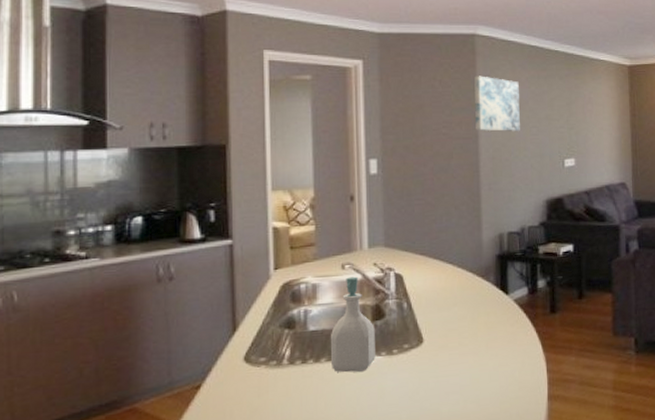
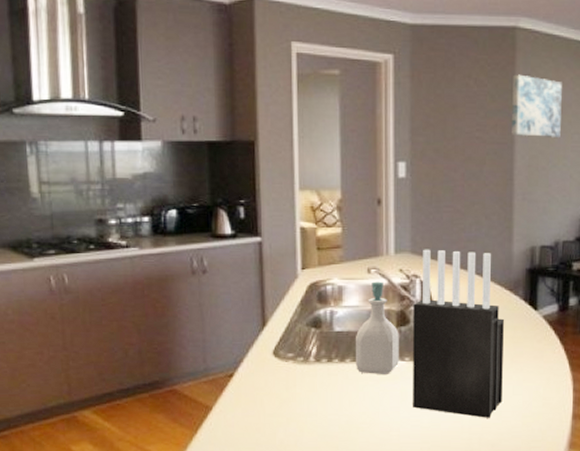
knife block: none [388,241,480,408] -> present [413,249,505,418]

